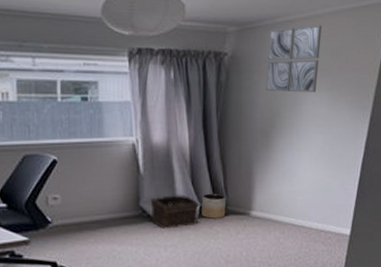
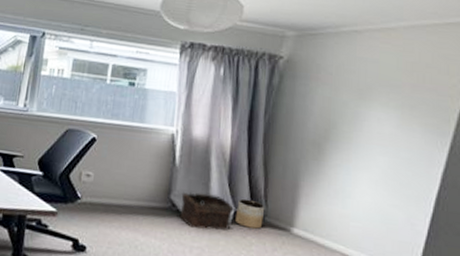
wall art: present [265,25,322,93] -> none [322,37,394,109]

